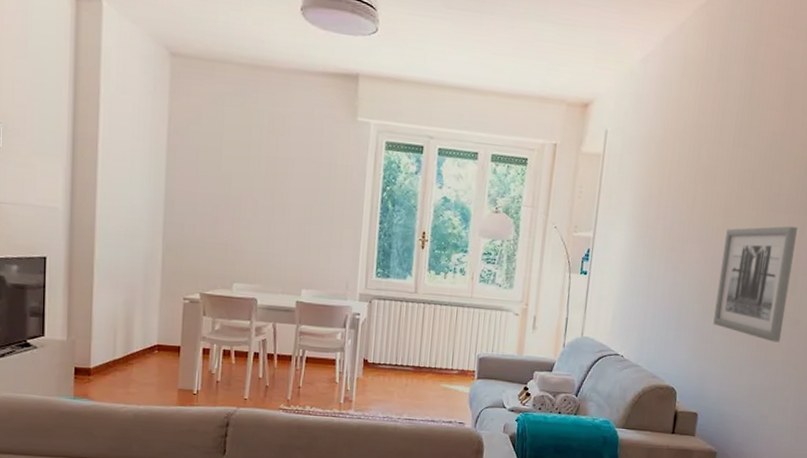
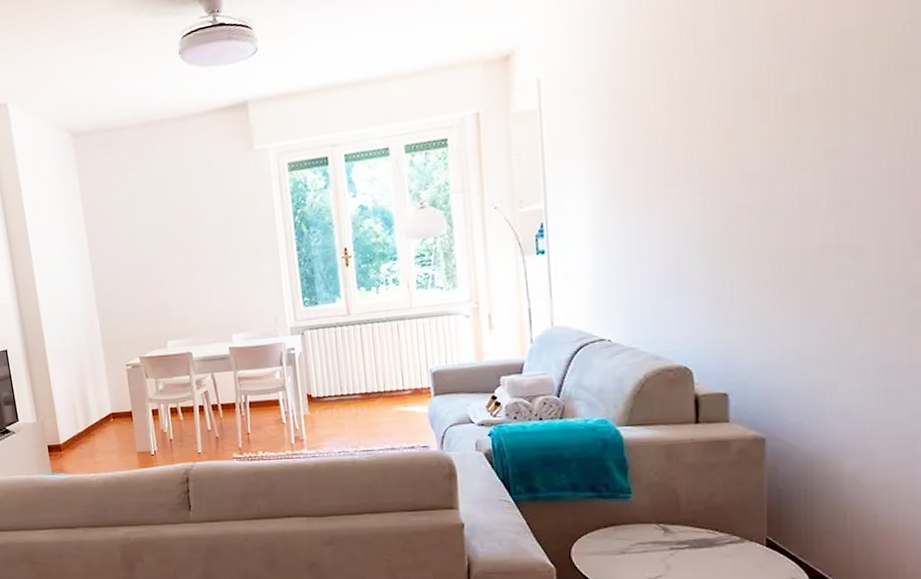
wall art: present [713,226,798,343] -> none [726,128,837,286]

